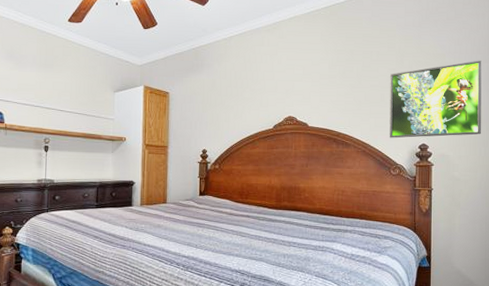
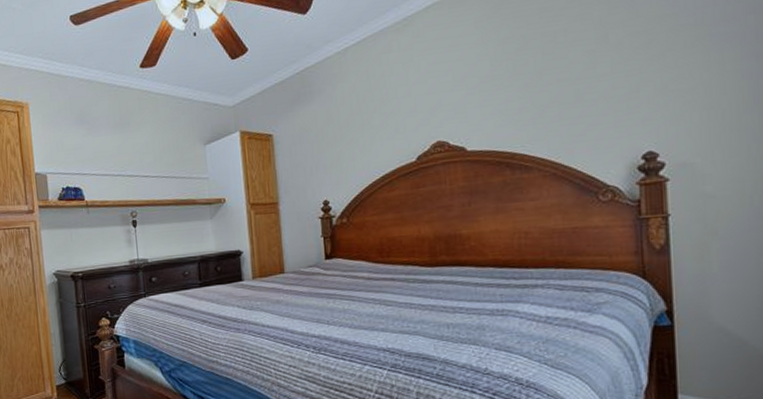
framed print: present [389,60,482,138] -> none [587,11,749,151]

